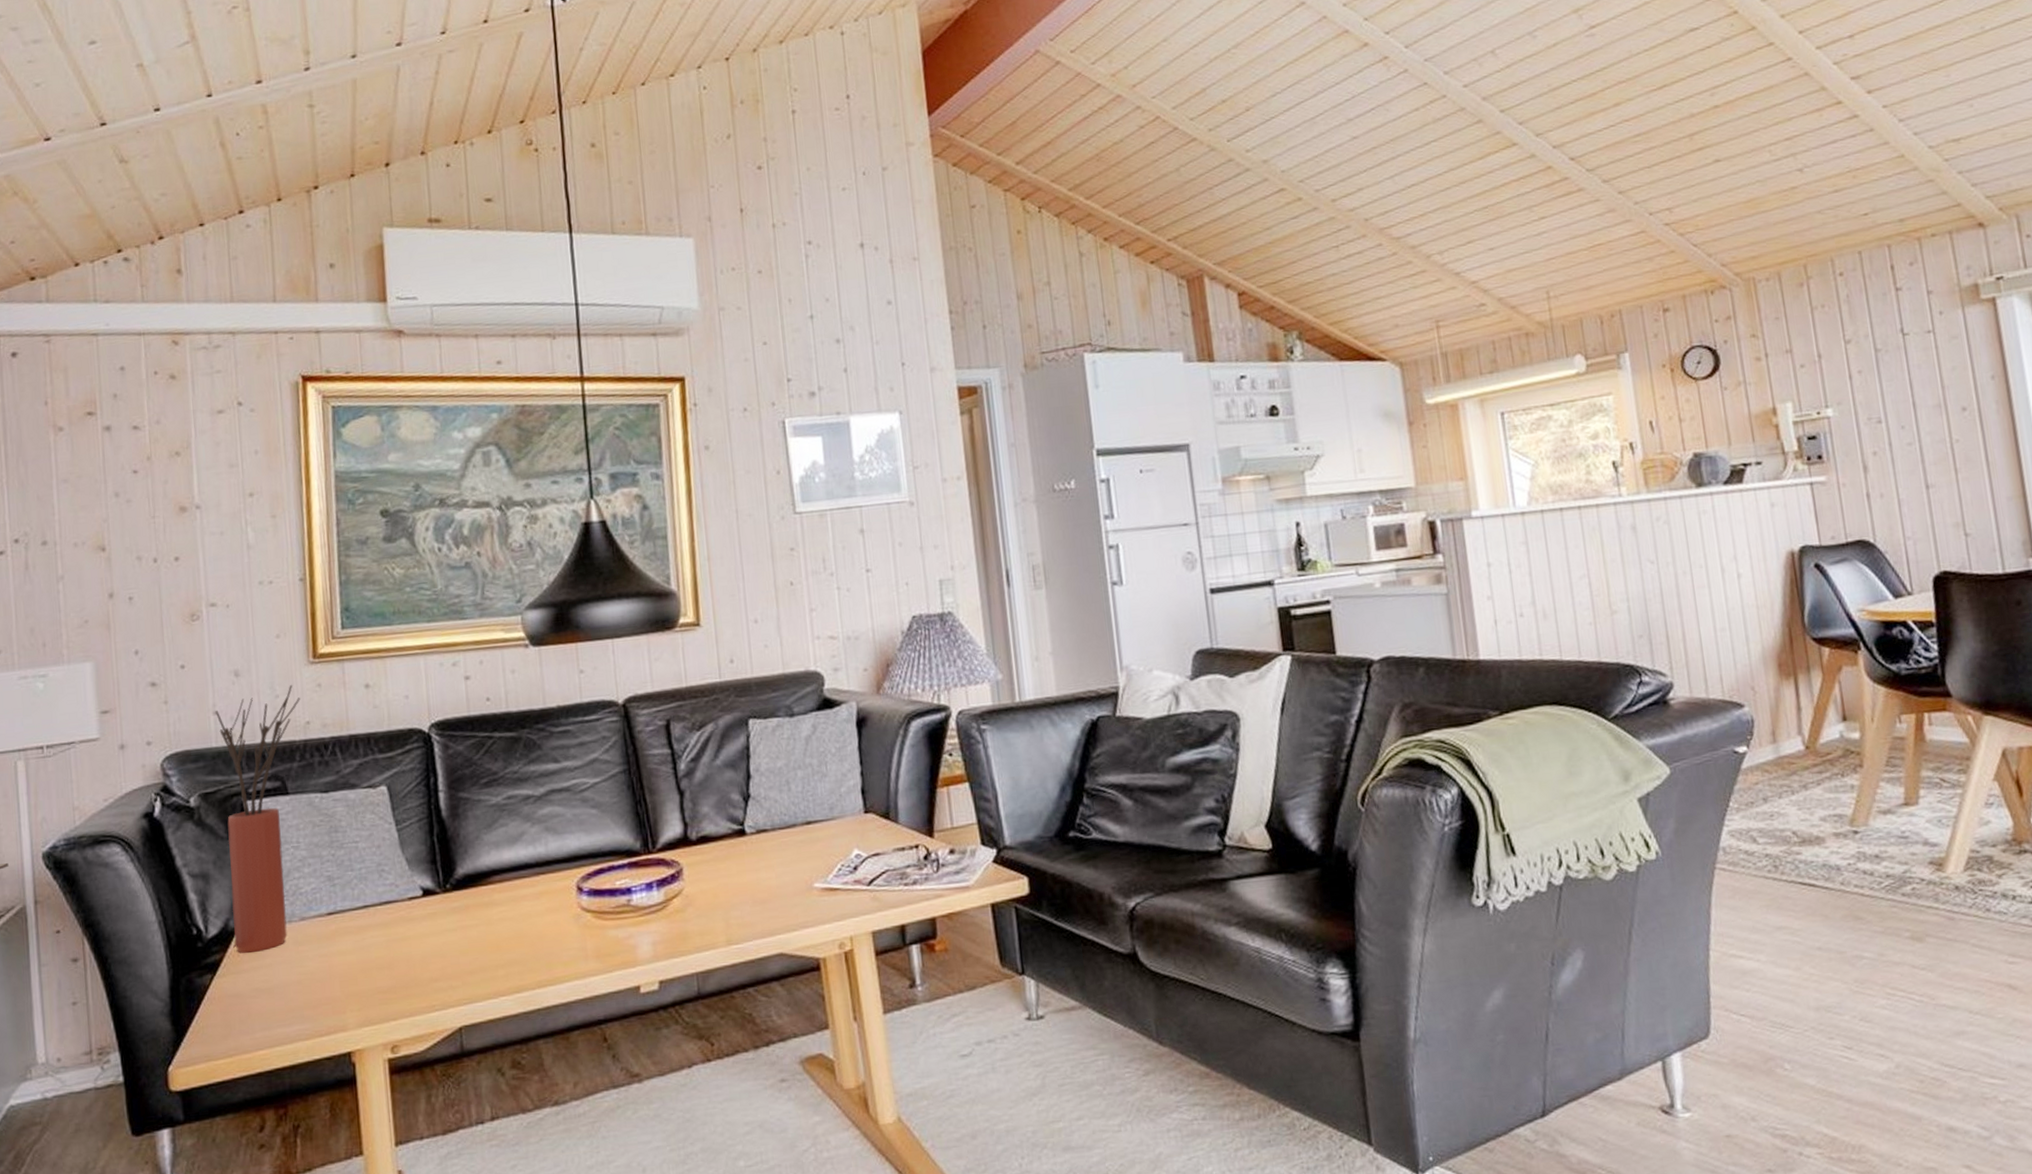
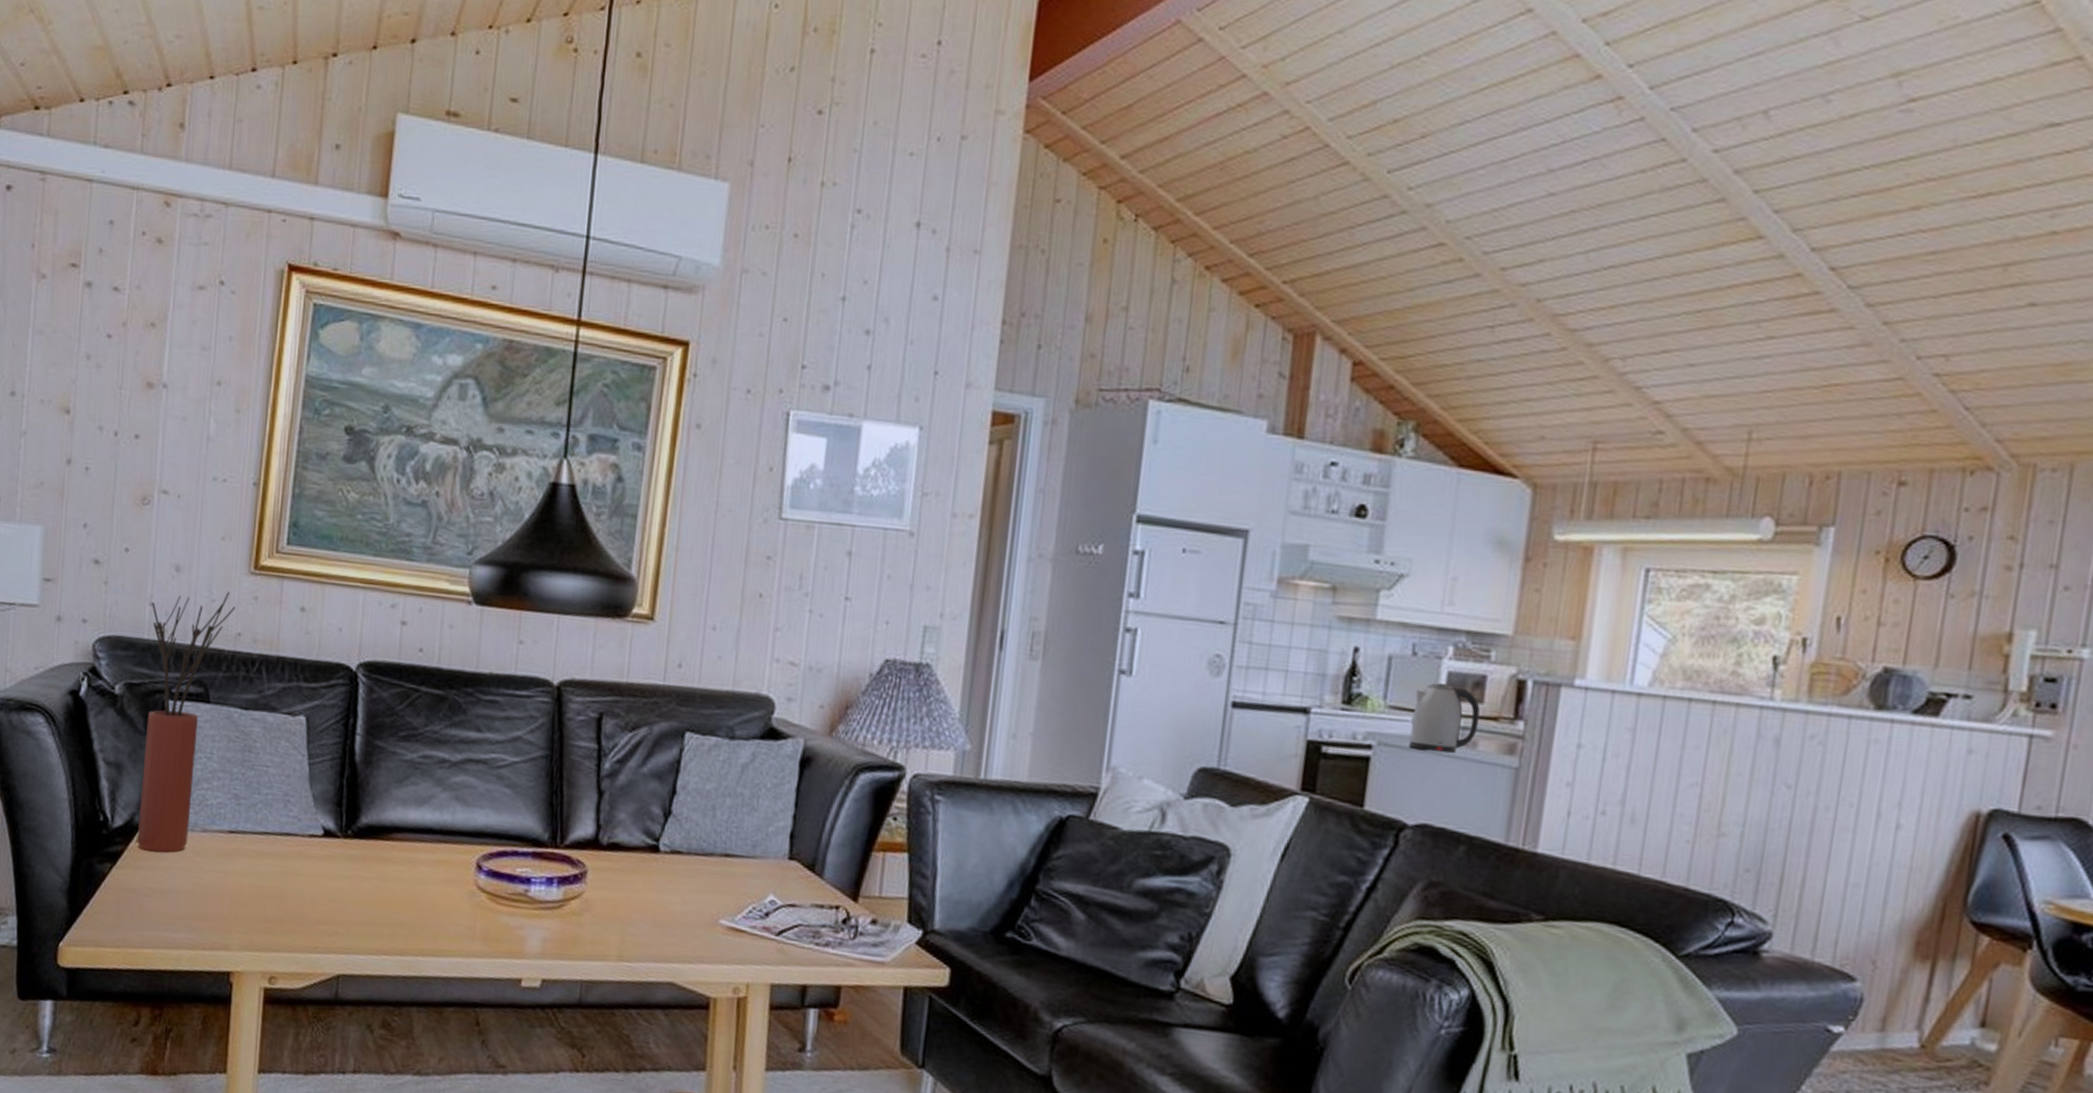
kettle: none [1353,537,1408,596] -> present [1408,682,1480,754]

